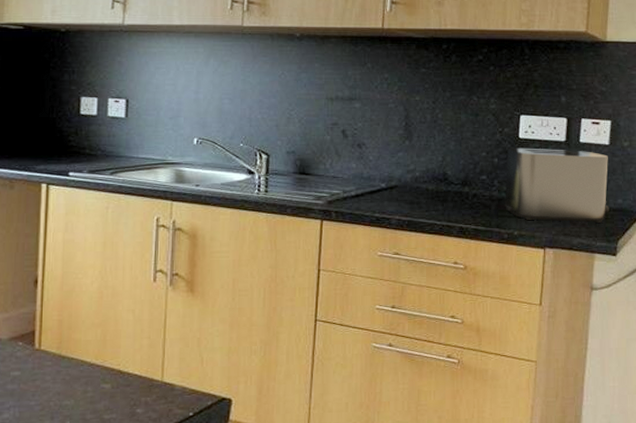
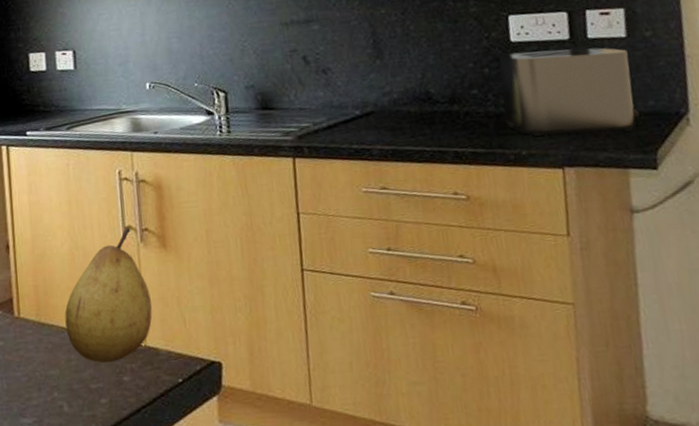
fruit: none [86,270,173,395] -> present [65,226,153,363]

